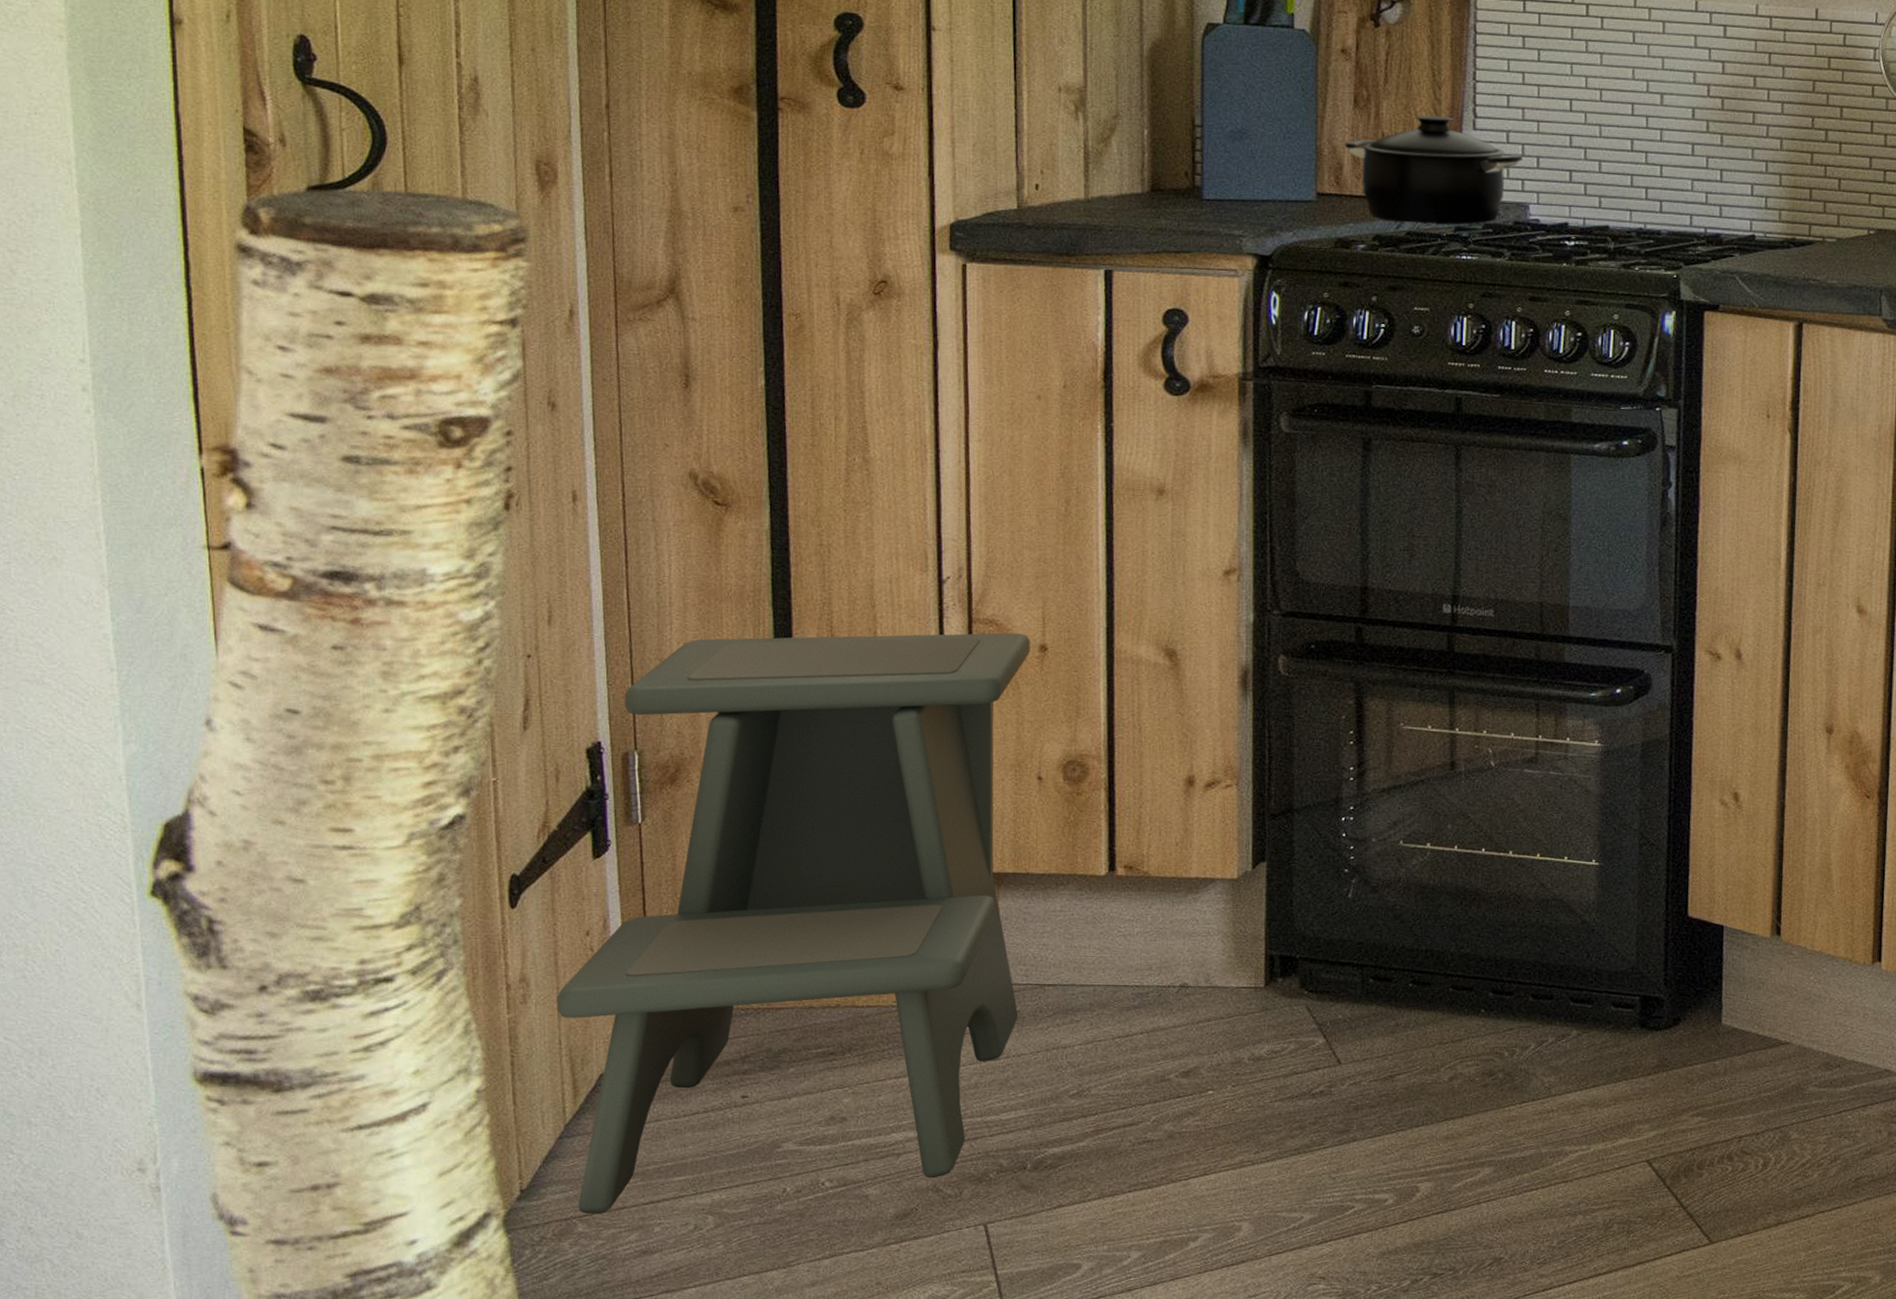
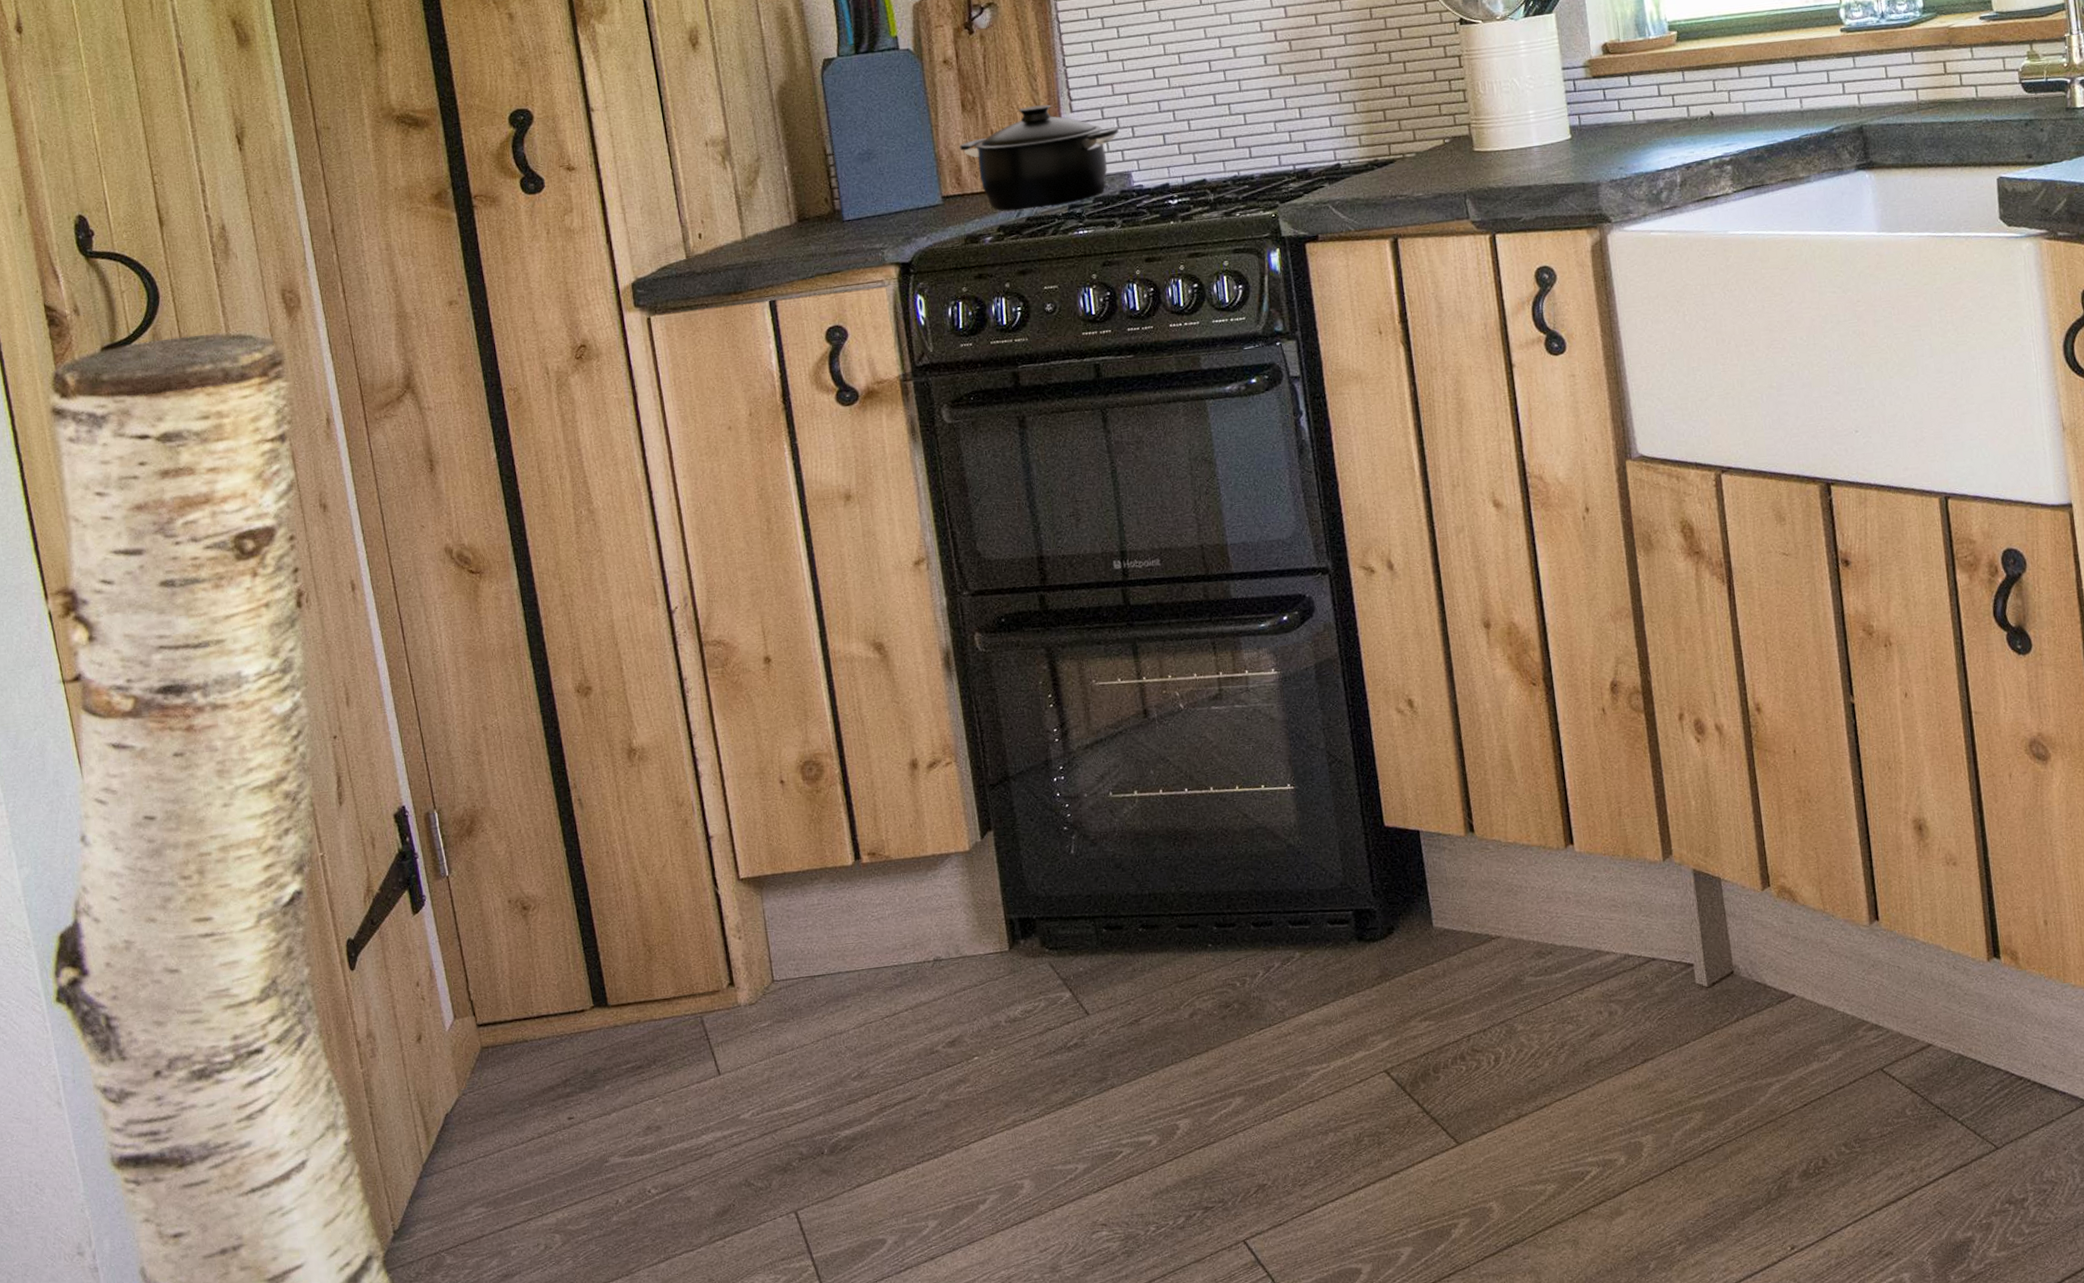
step stool: present [557,633,1030,1214] -> none [400,649,796,1246]

